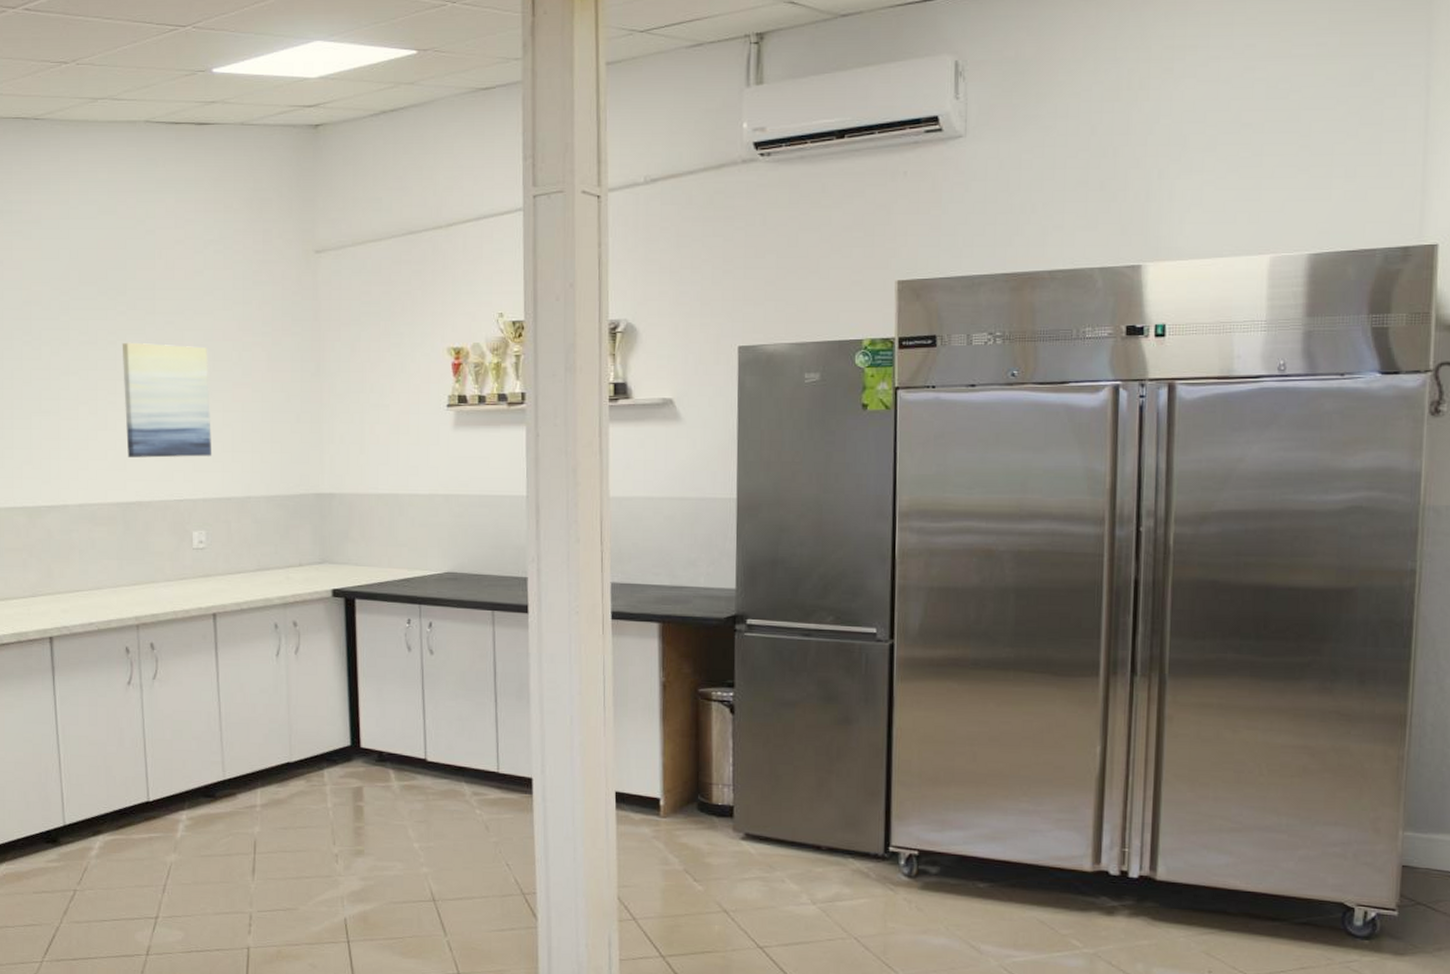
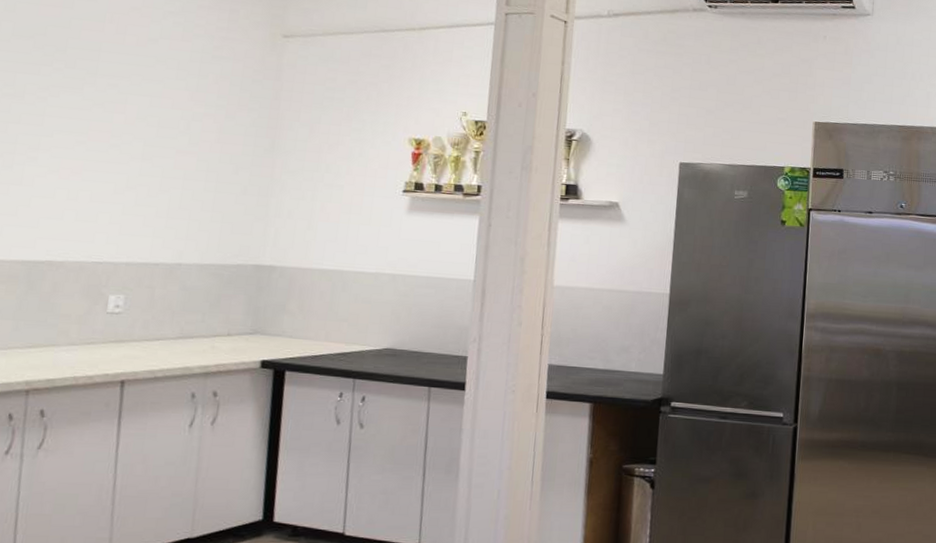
wall art: present [122,342,212,458] -> none [42,99,153,220]

